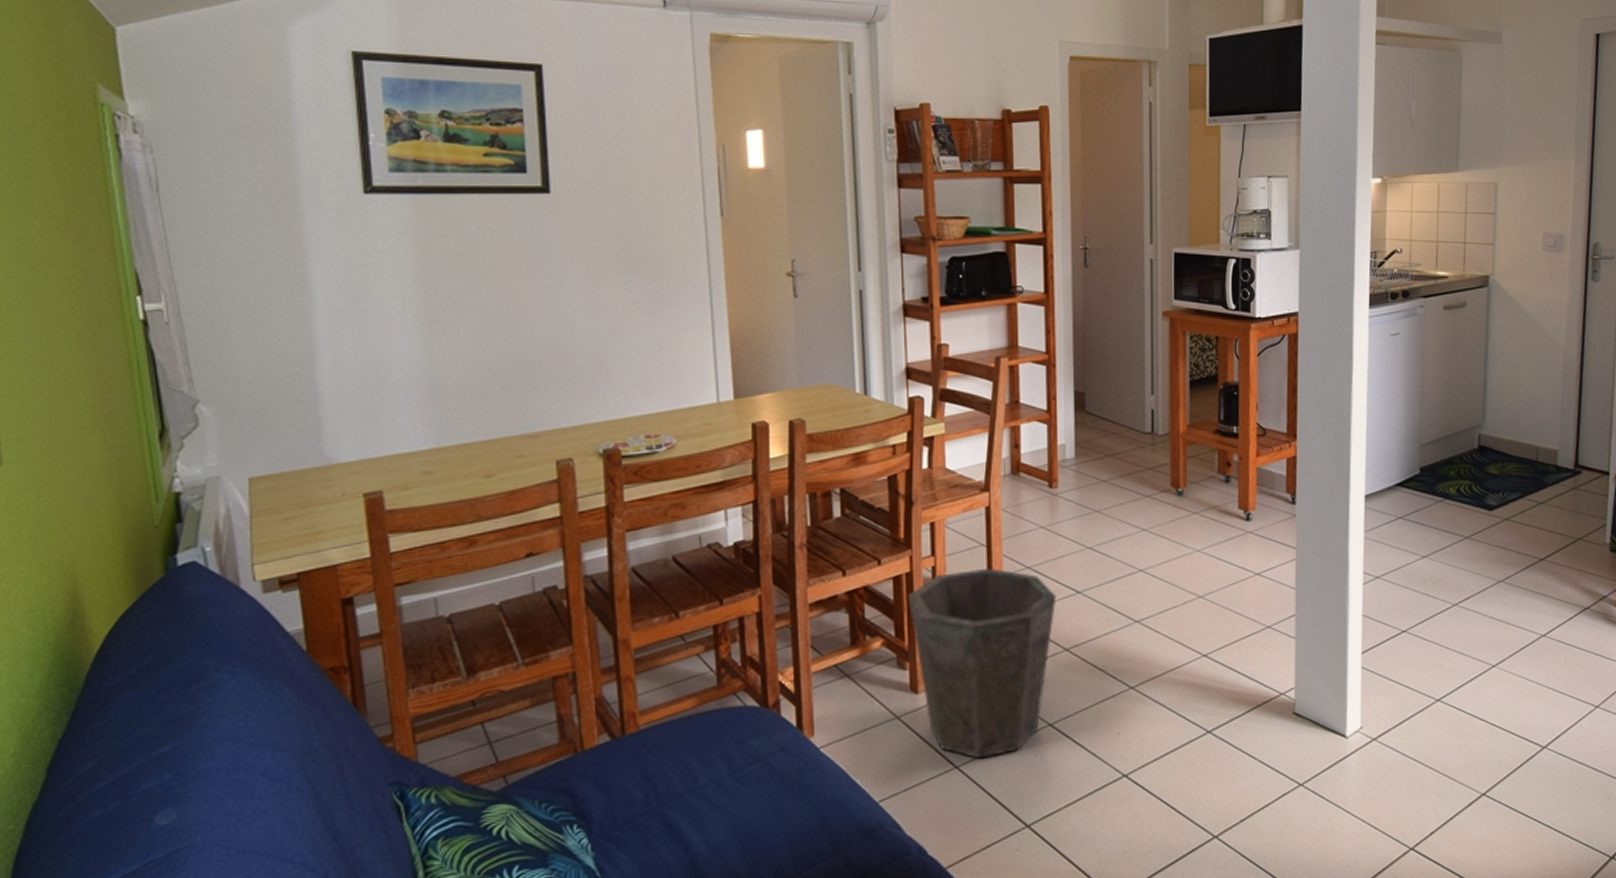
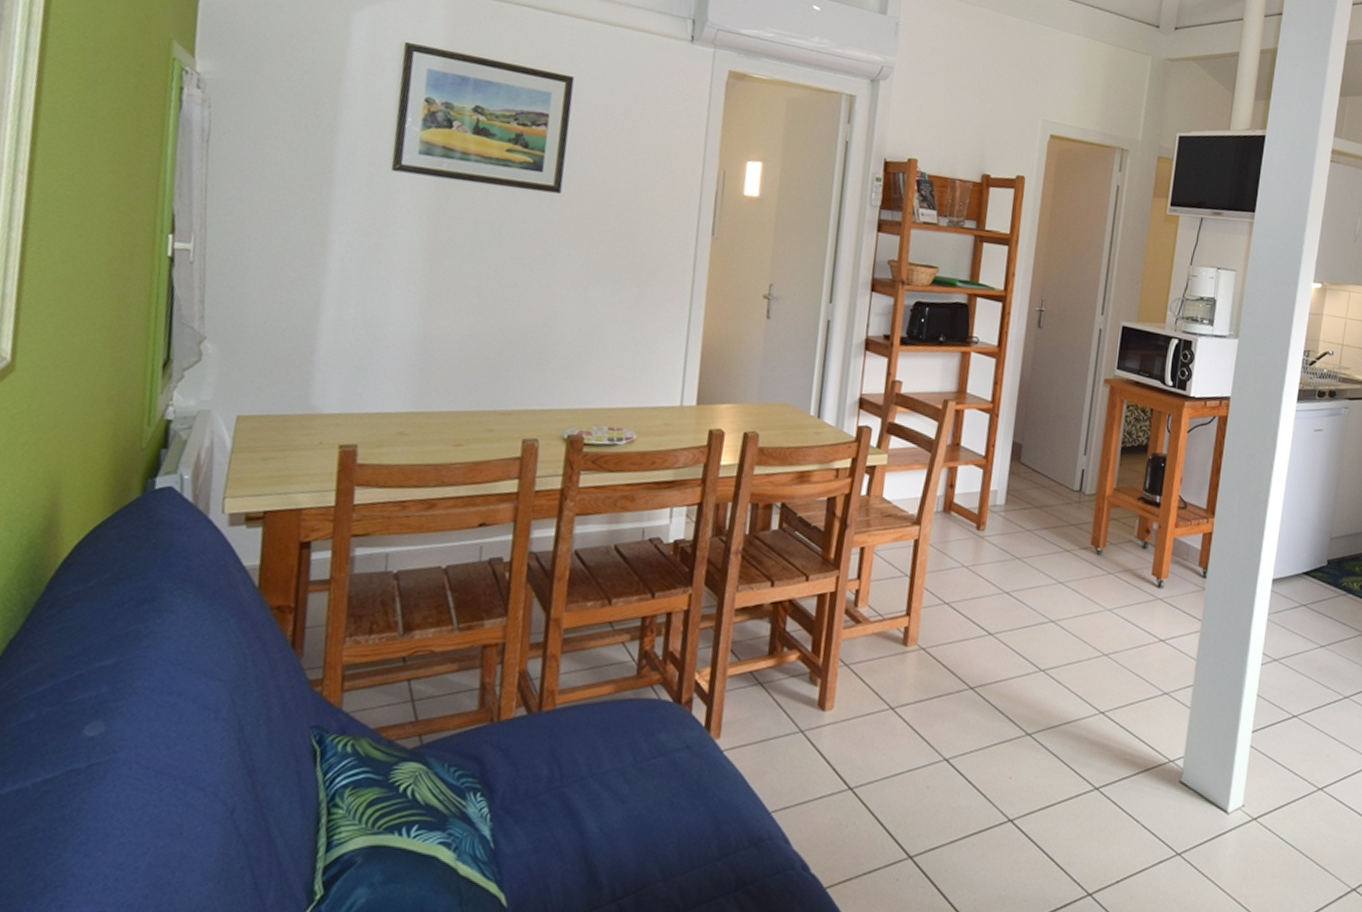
waste bin: present [907,567,1057,759] -> none [828,598,969,784]

